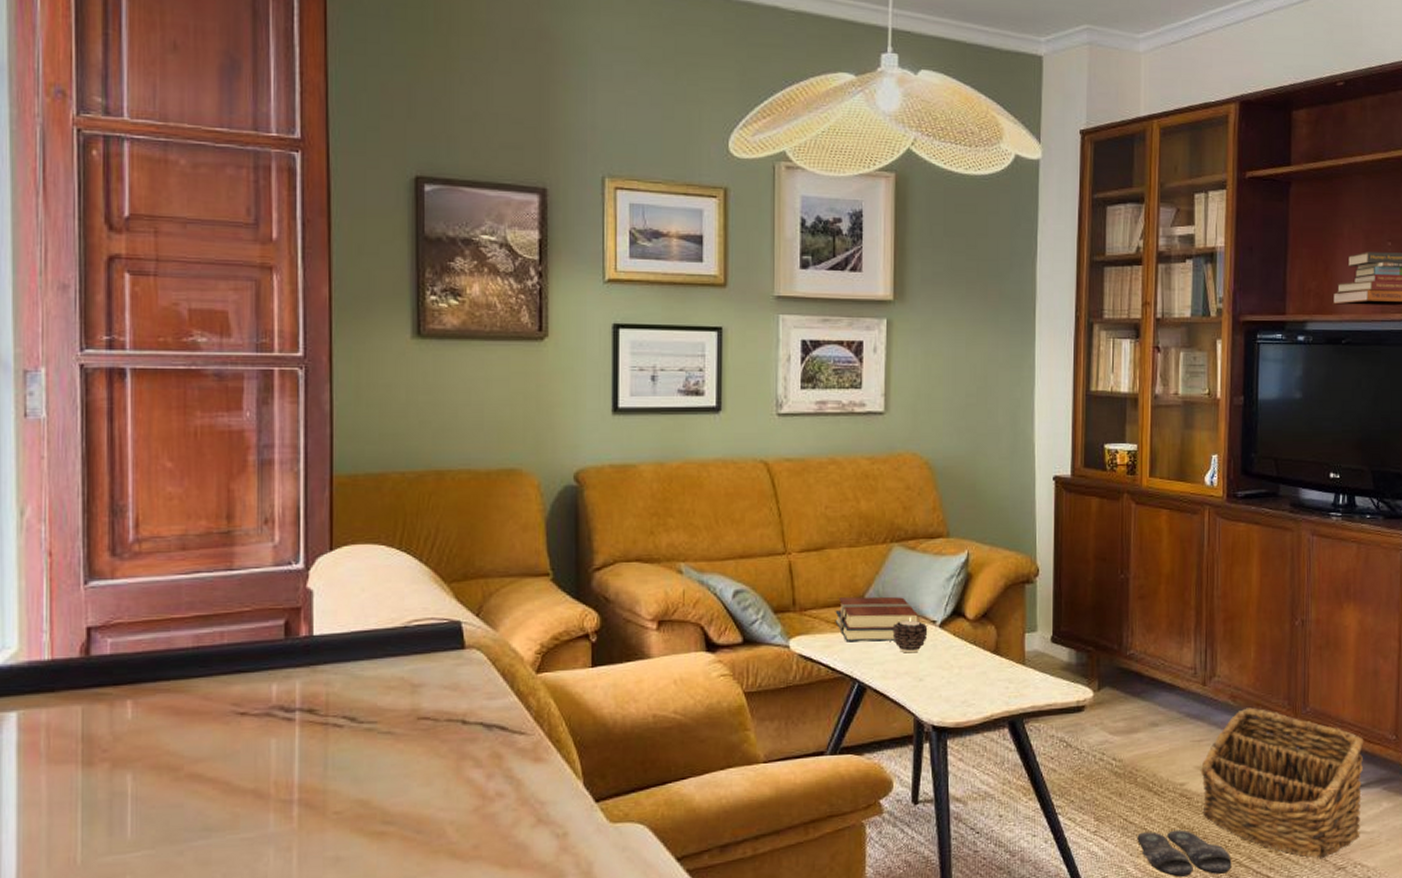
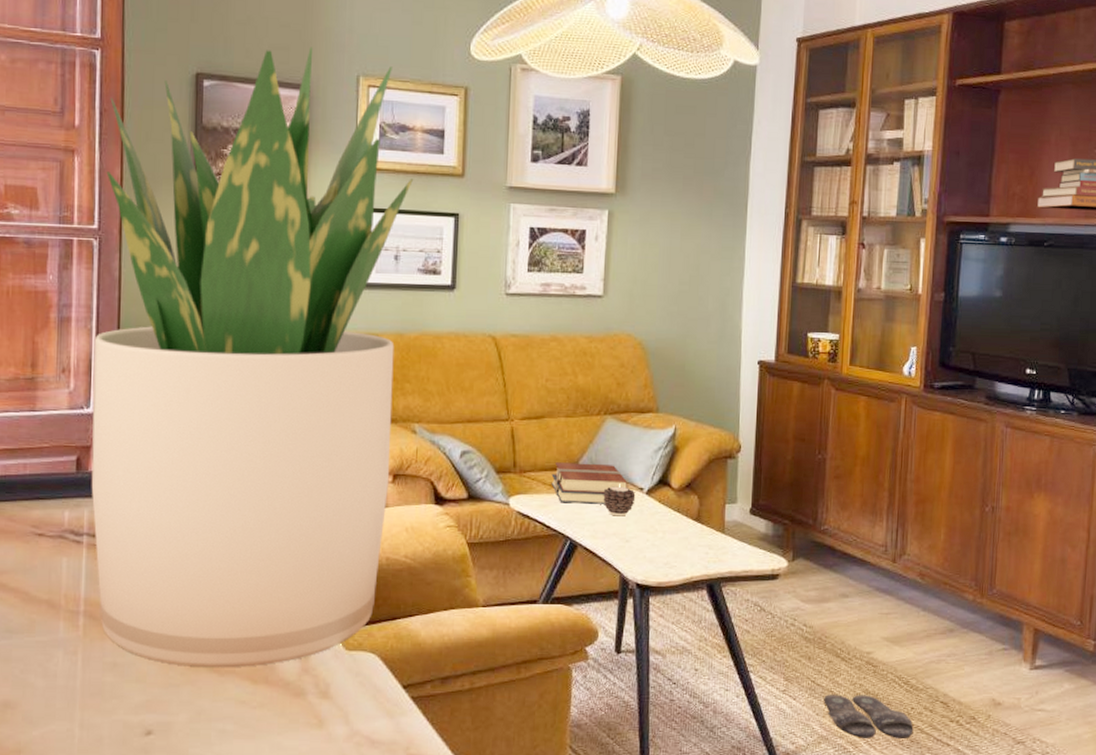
planter: none [302,146,669,855] -> present [91,47,413,668]
basket: present [1200,707,1364,858] -> none [886,586,1049,731]

